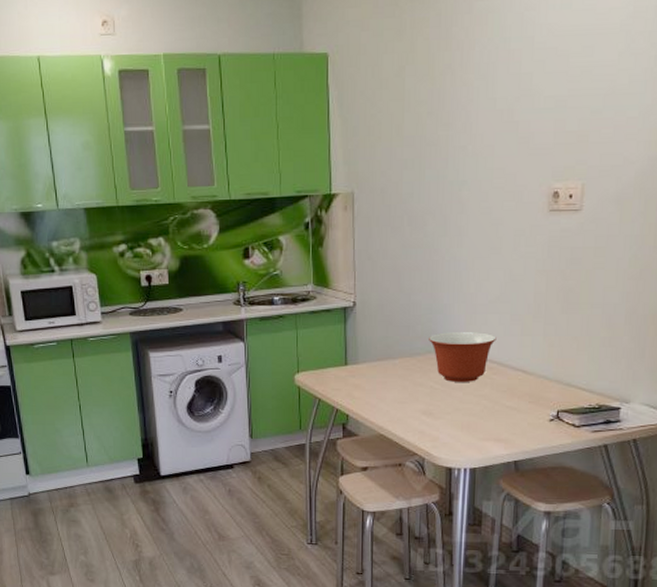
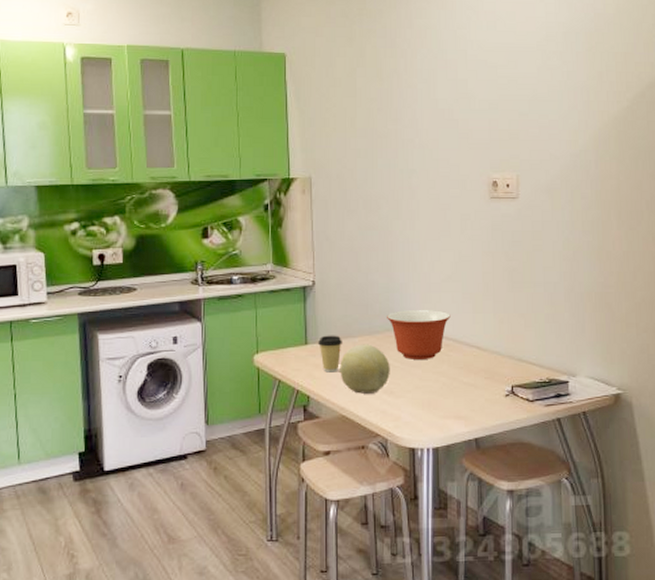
coffee cup: none [357,356,384,393] -> present [317,335,344,373]
fruit: none [379,366,430,414] -> present [340,344,390,394]

